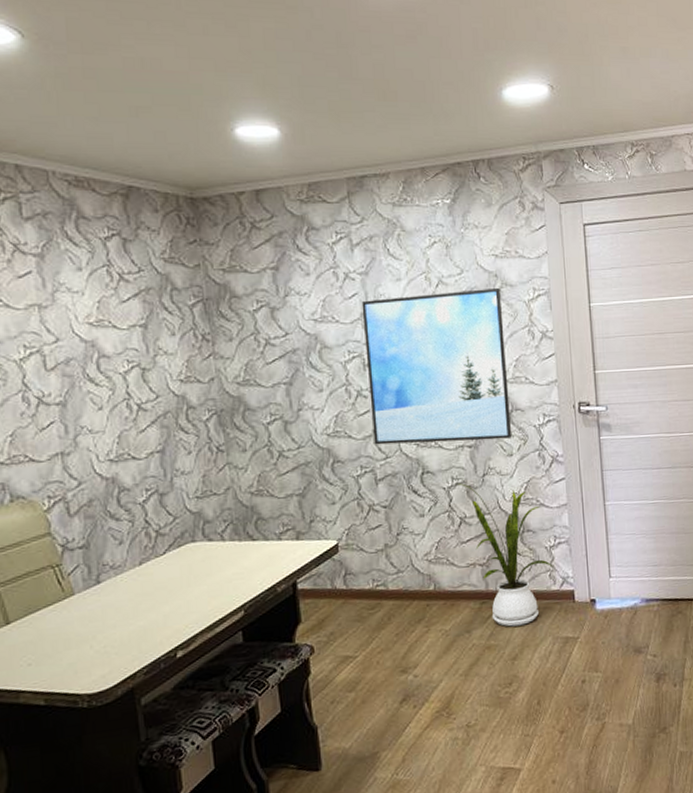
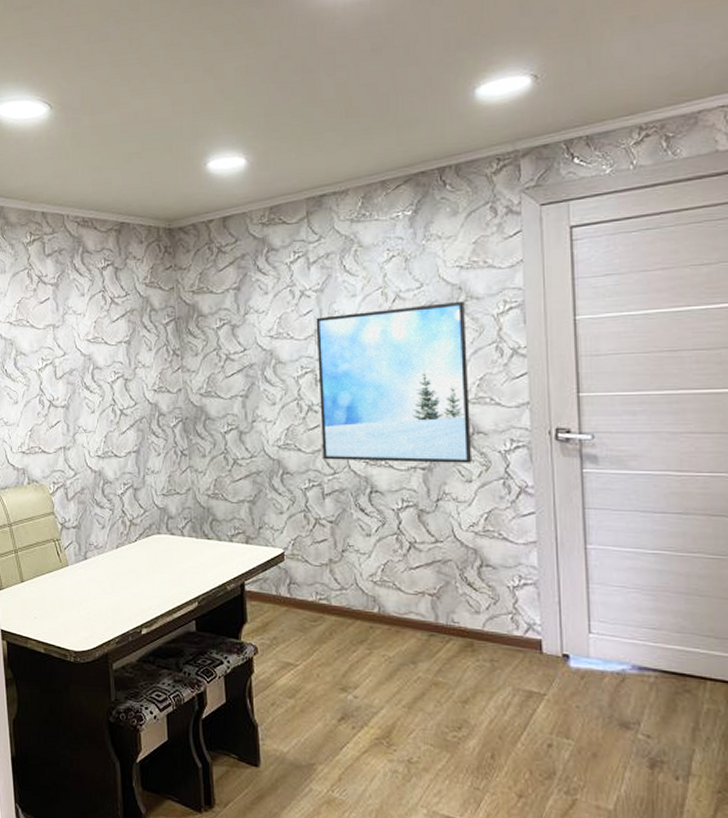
house plant: present [455,482,553,627] -> none [405,505,516,668]

